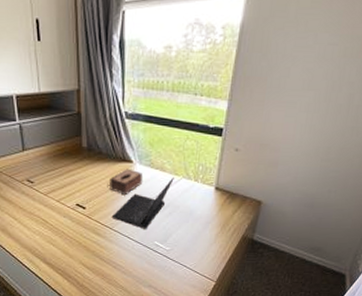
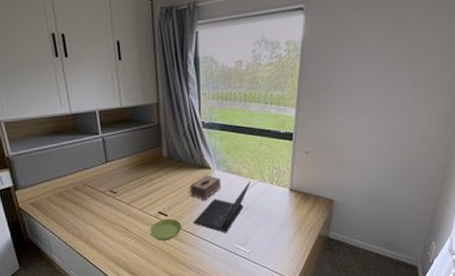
saucer: none [67,212,101,233] -> present [150,219,182,241]

